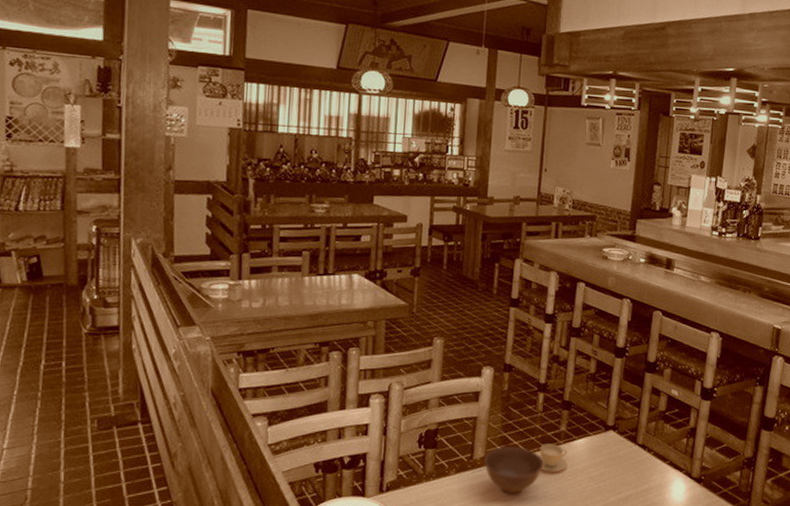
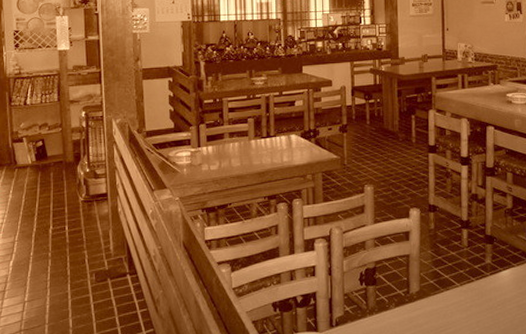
bowl: present [483,446,544,495] -> none [419,280,474,326]
teacup: present [539,444,568,472] -> none [469,276,496,303]

